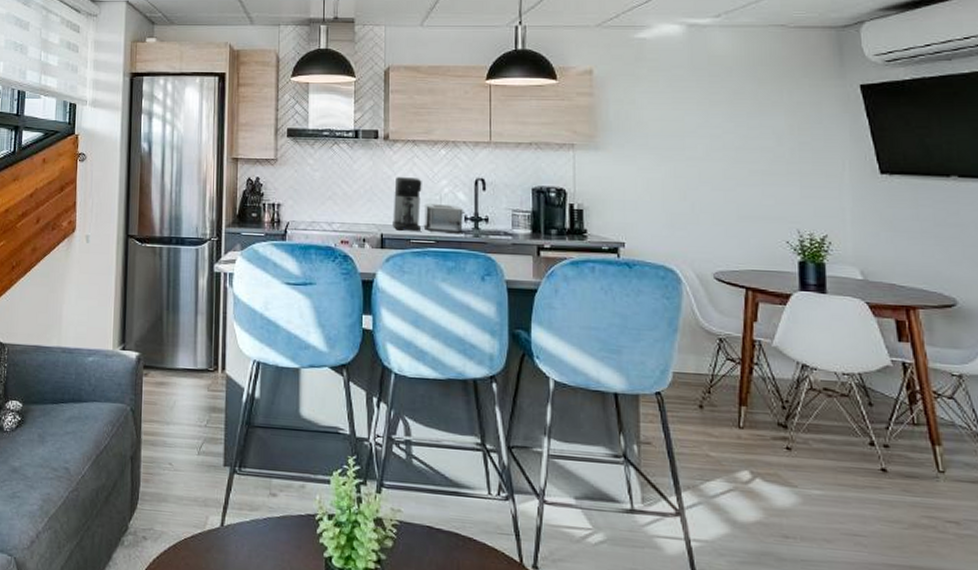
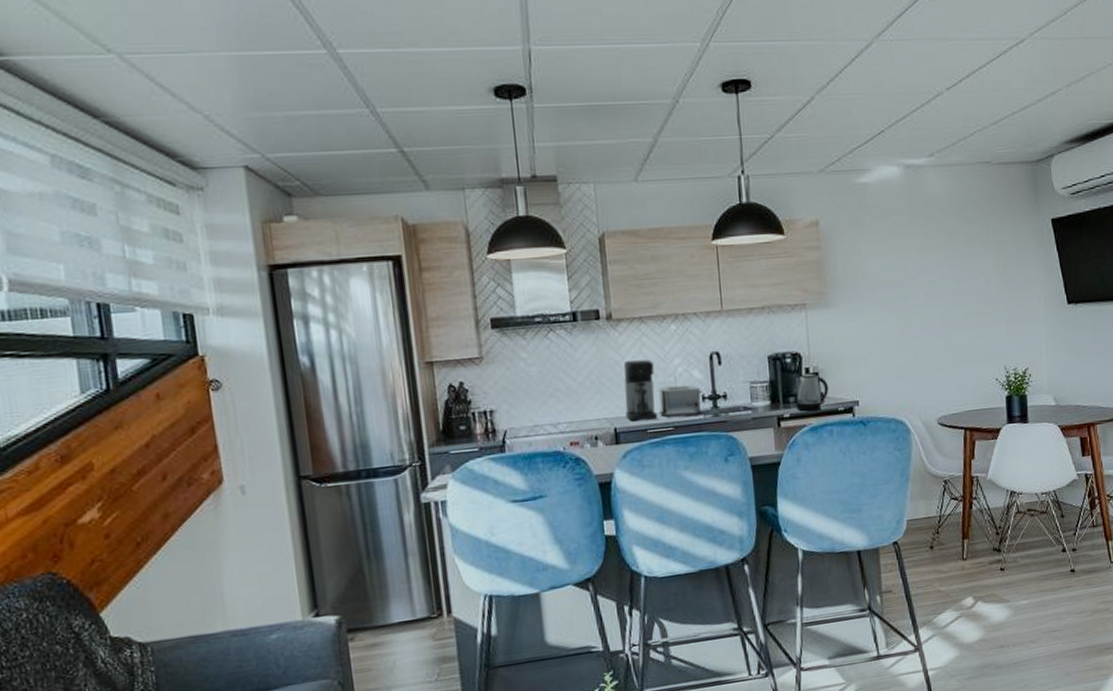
kettle: none [557,209,593,246] -> present [795,373,829,412]

